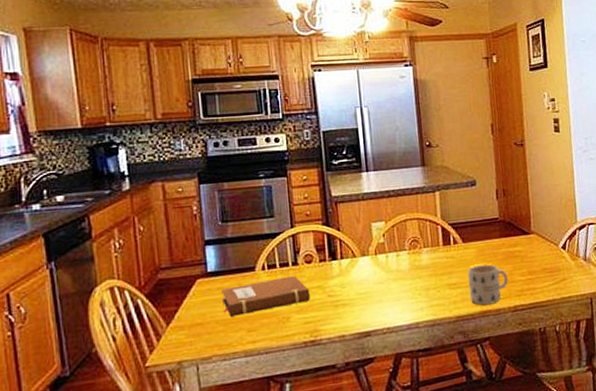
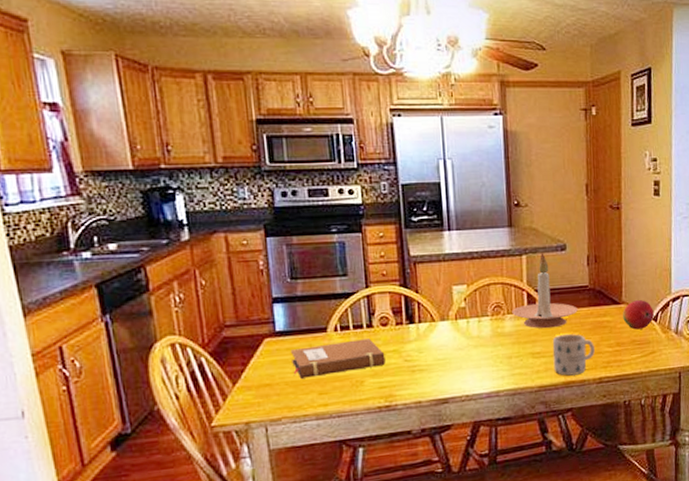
candle holder: none [428,189,490,261] -> present [512,253,578,329]
fruit: none [532,229,563,258] -> present [623,299,654,330]

